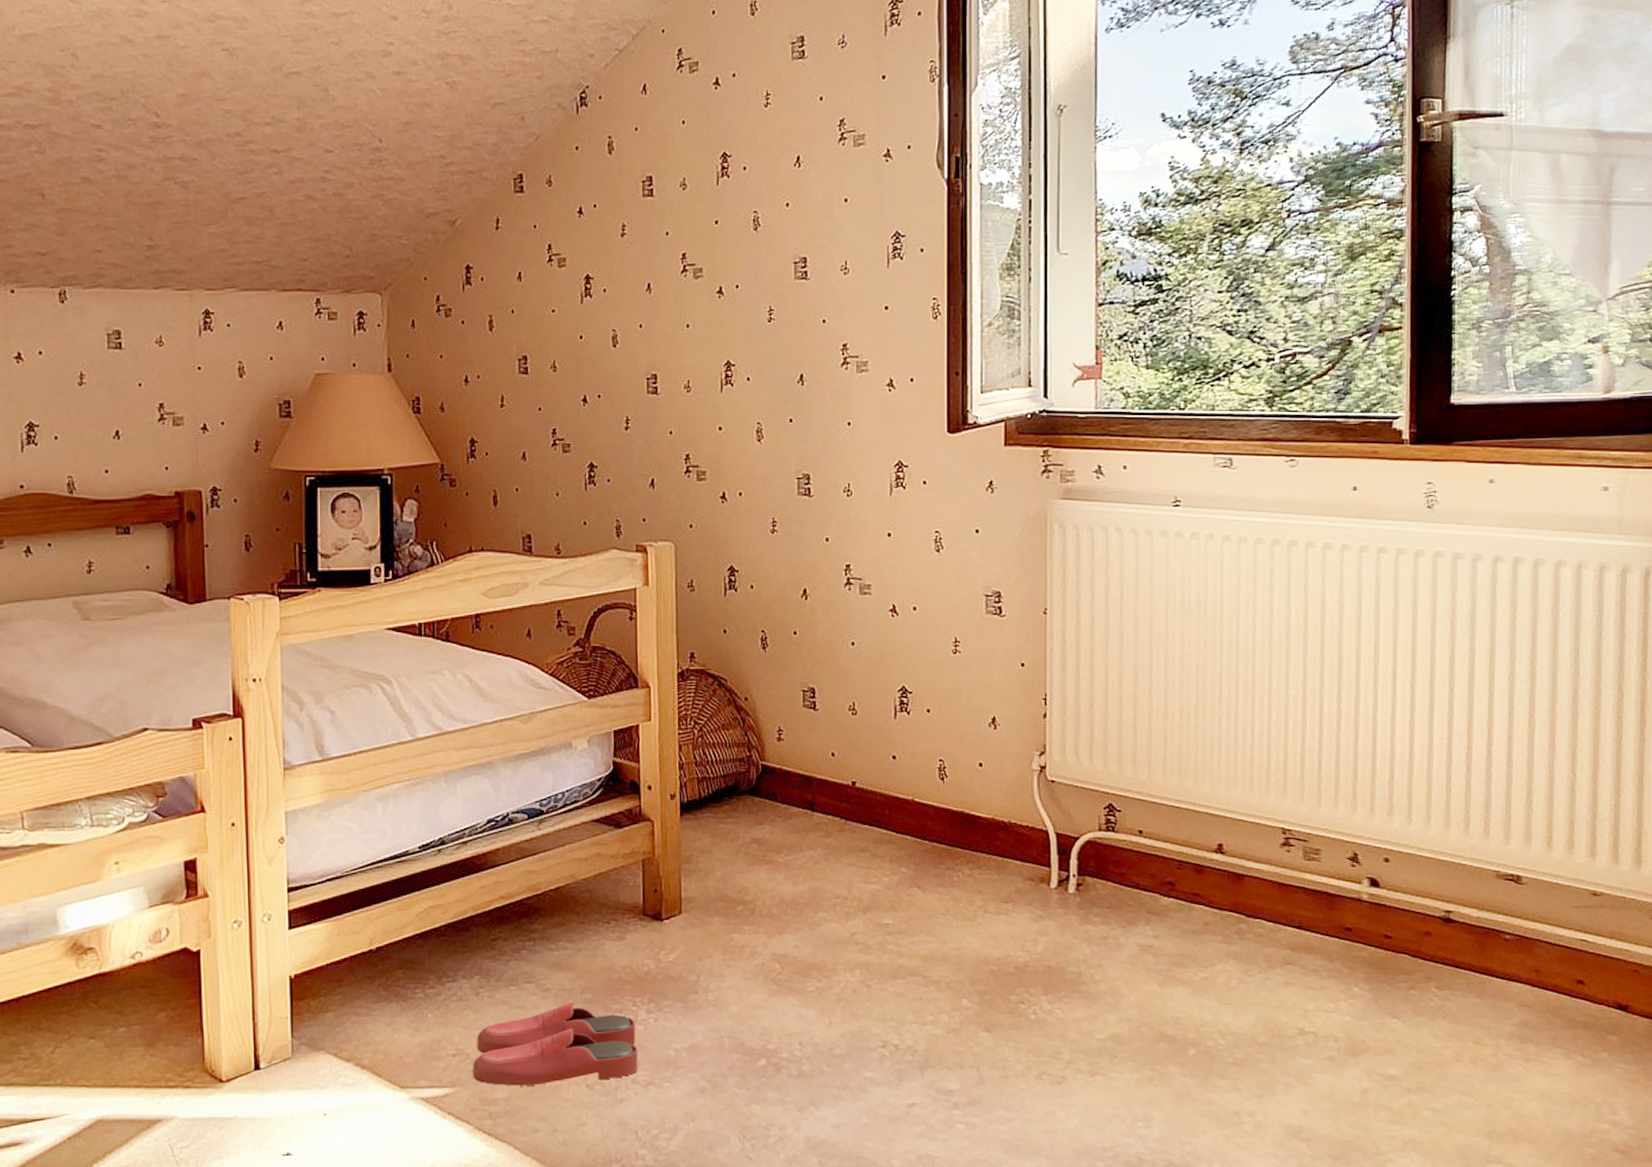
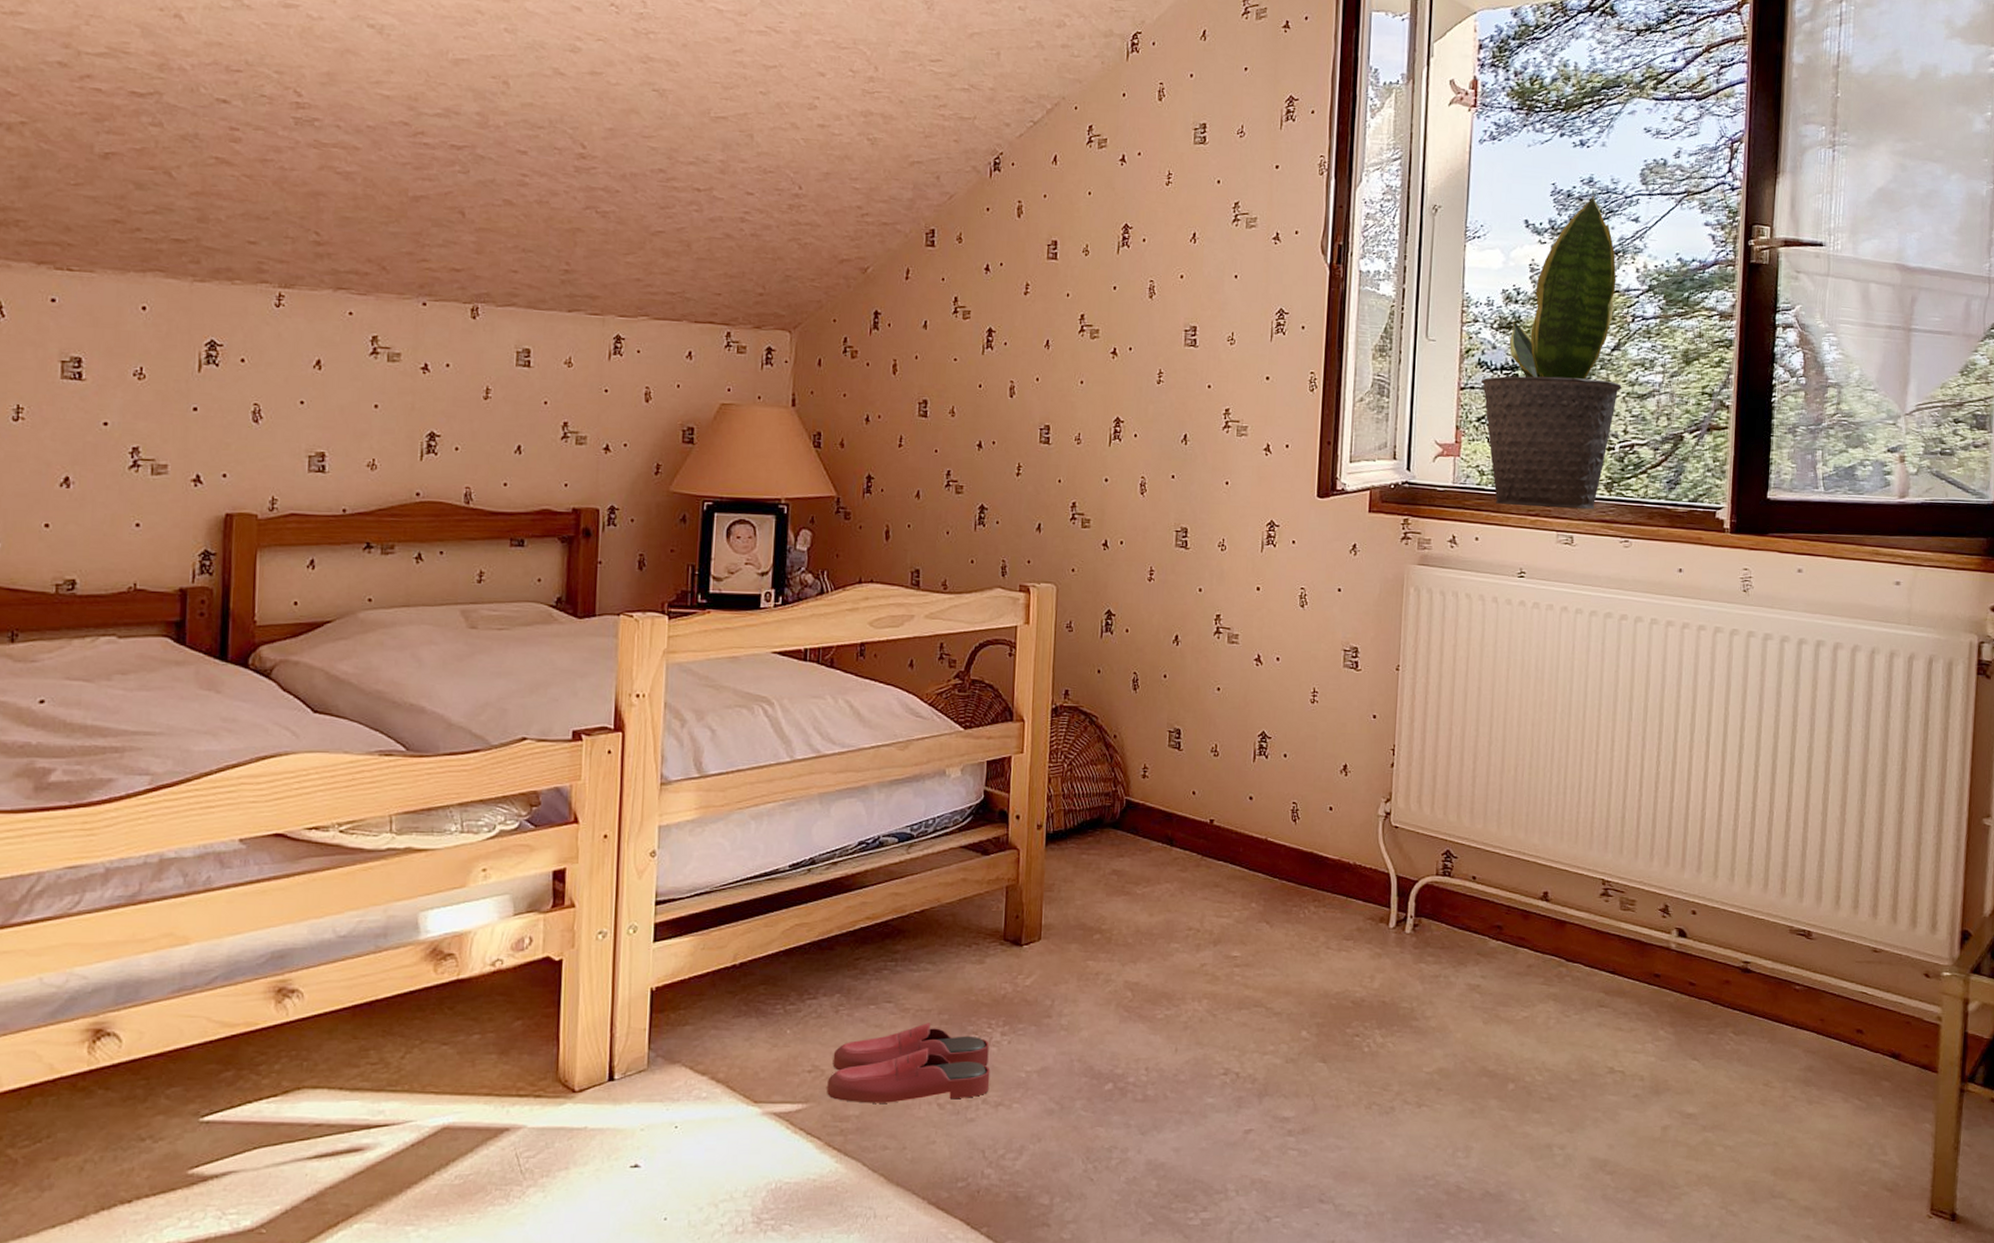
potted plant: none [1120,81,1279,429] -> present [1480,196,1622,510]

